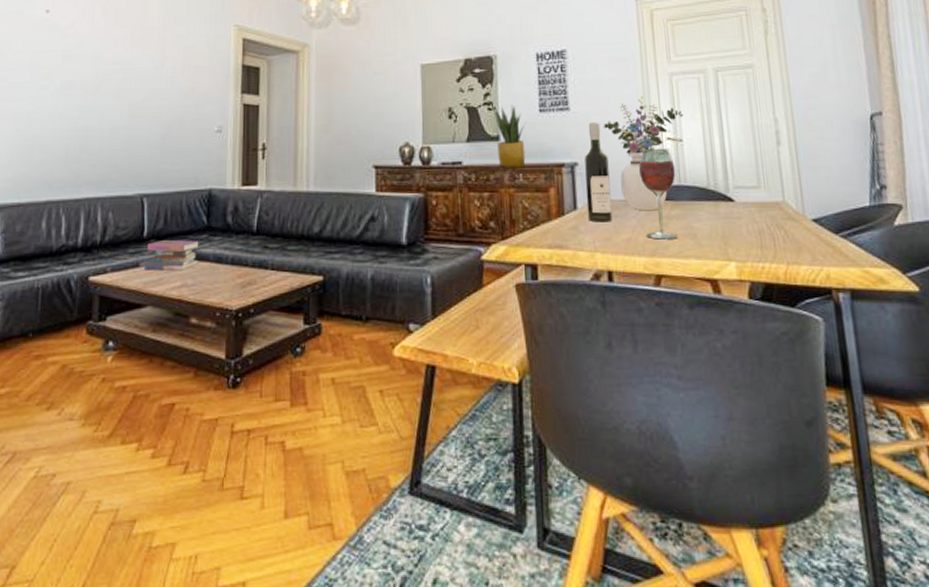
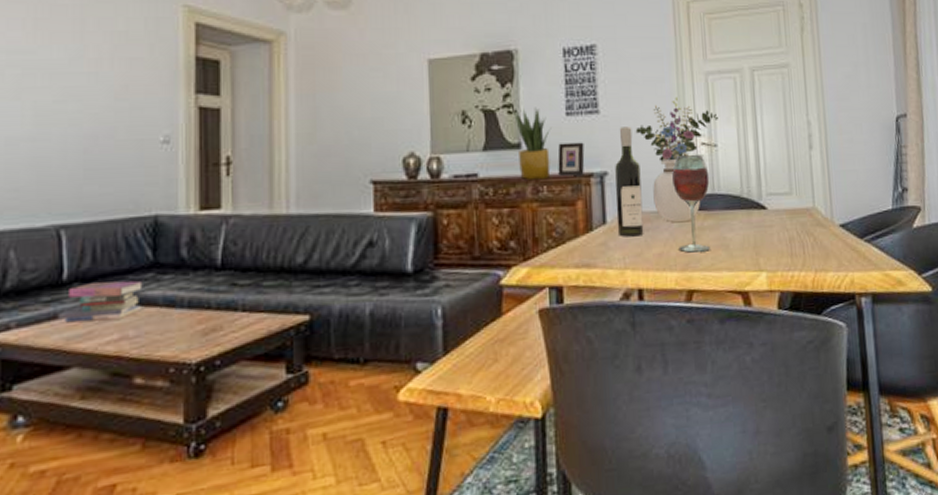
picture frame: none [532,136,557,166] -> present [558,142,585,177]

